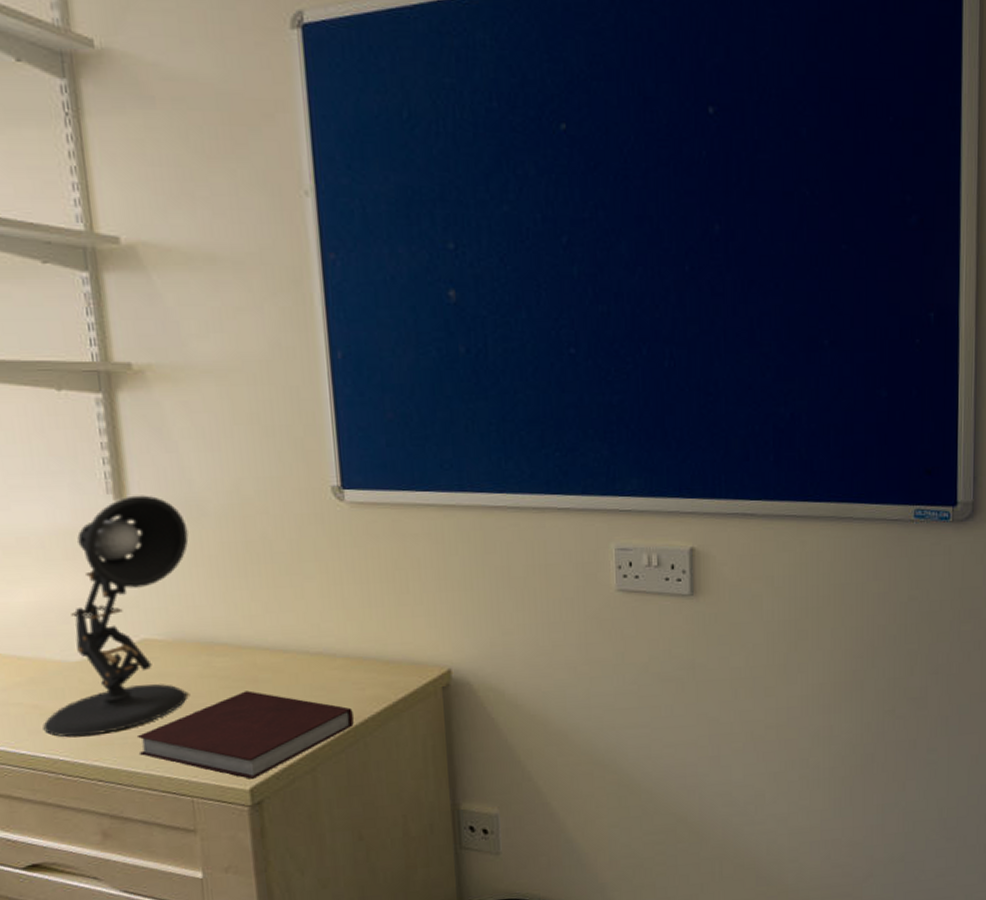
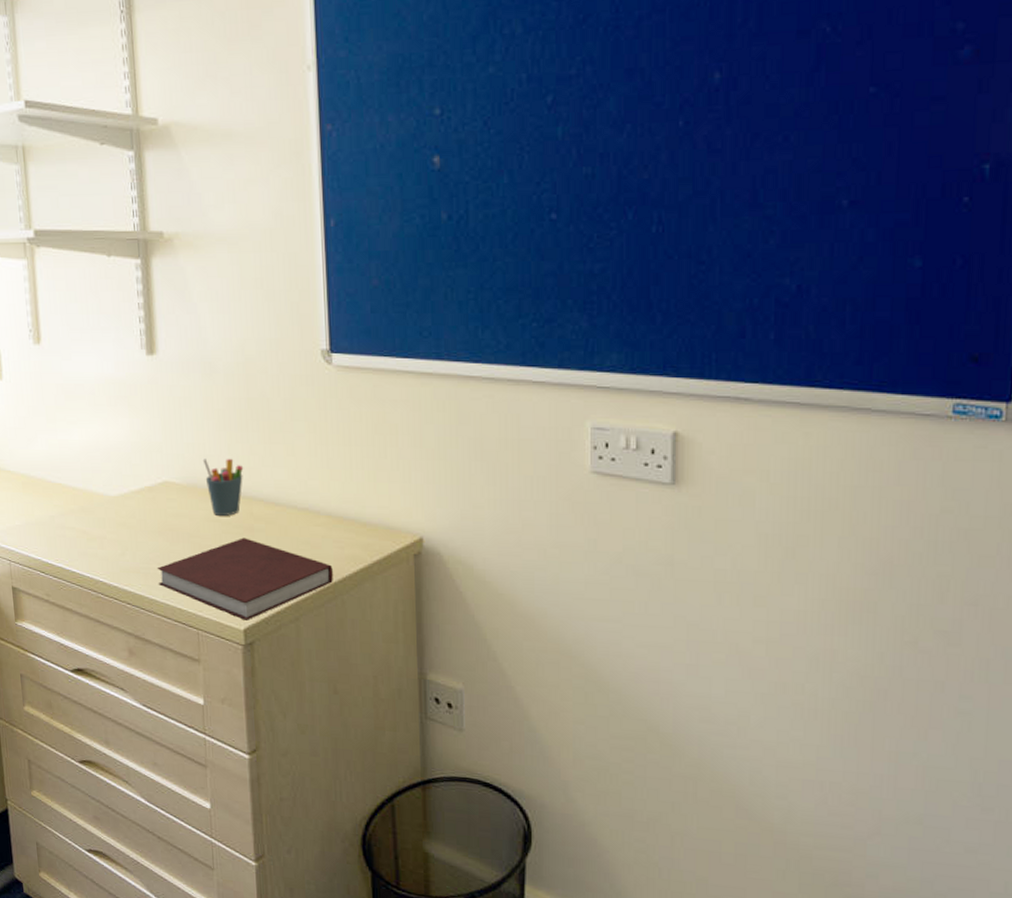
desk lamp: present [43,495,189,737] -> none [89,351,202,563]
pen holder: none [191,607,244,671] -> present [202,458,244,516]

